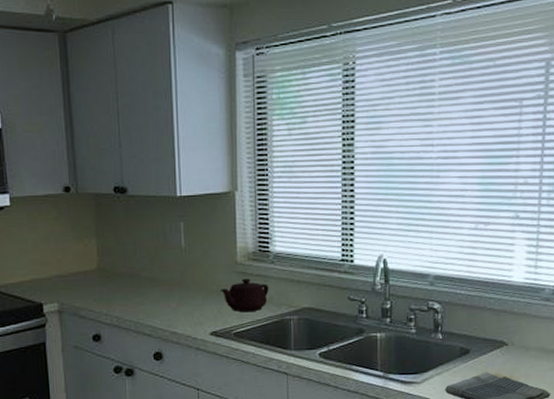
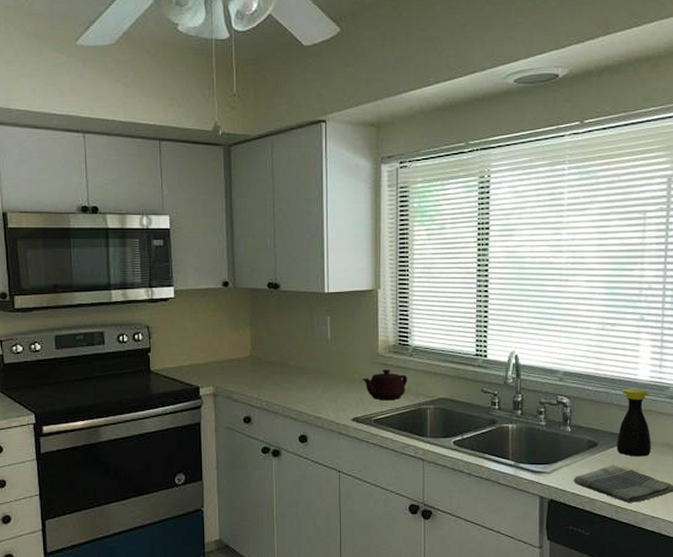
bottle: none [489,292,525,363] -> present [616,389,651,457]

